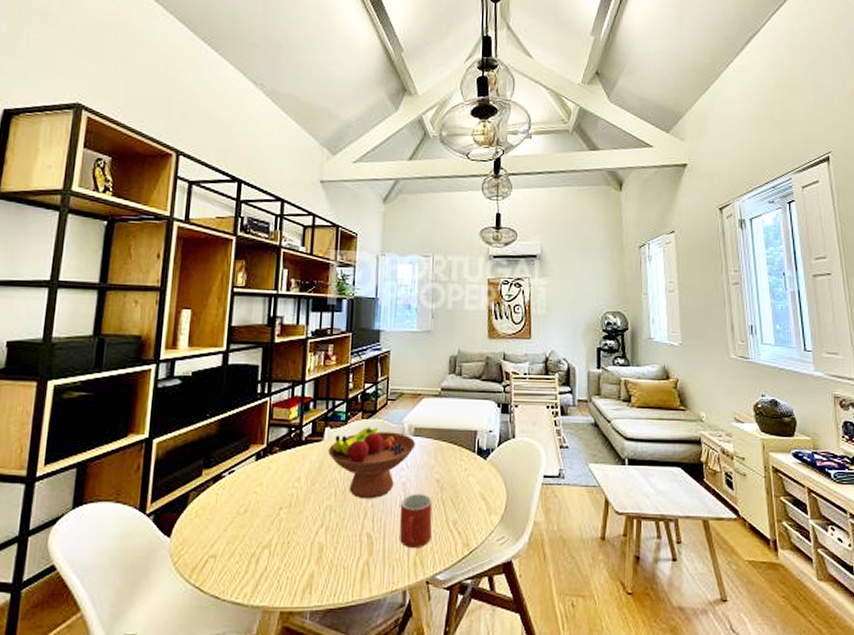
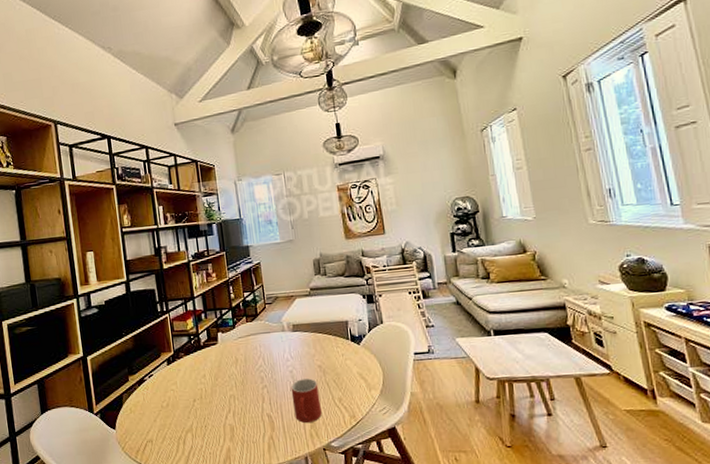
fruit bowl: present [328,427,416,500] -> none [223,328,296,387]

